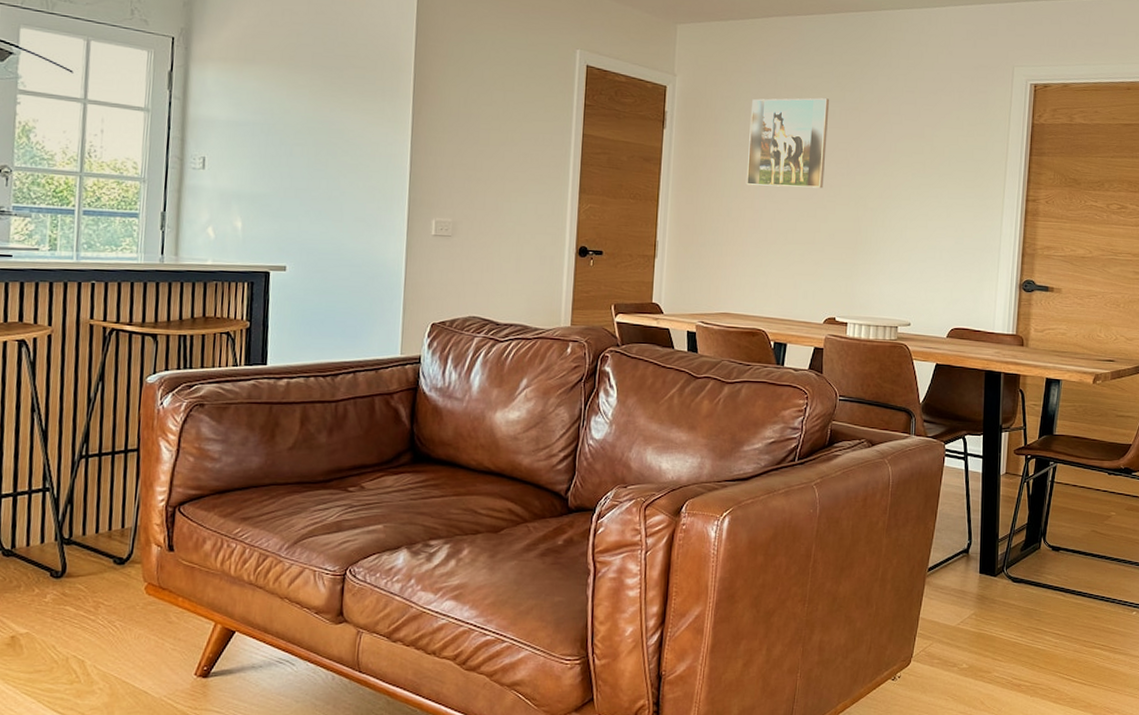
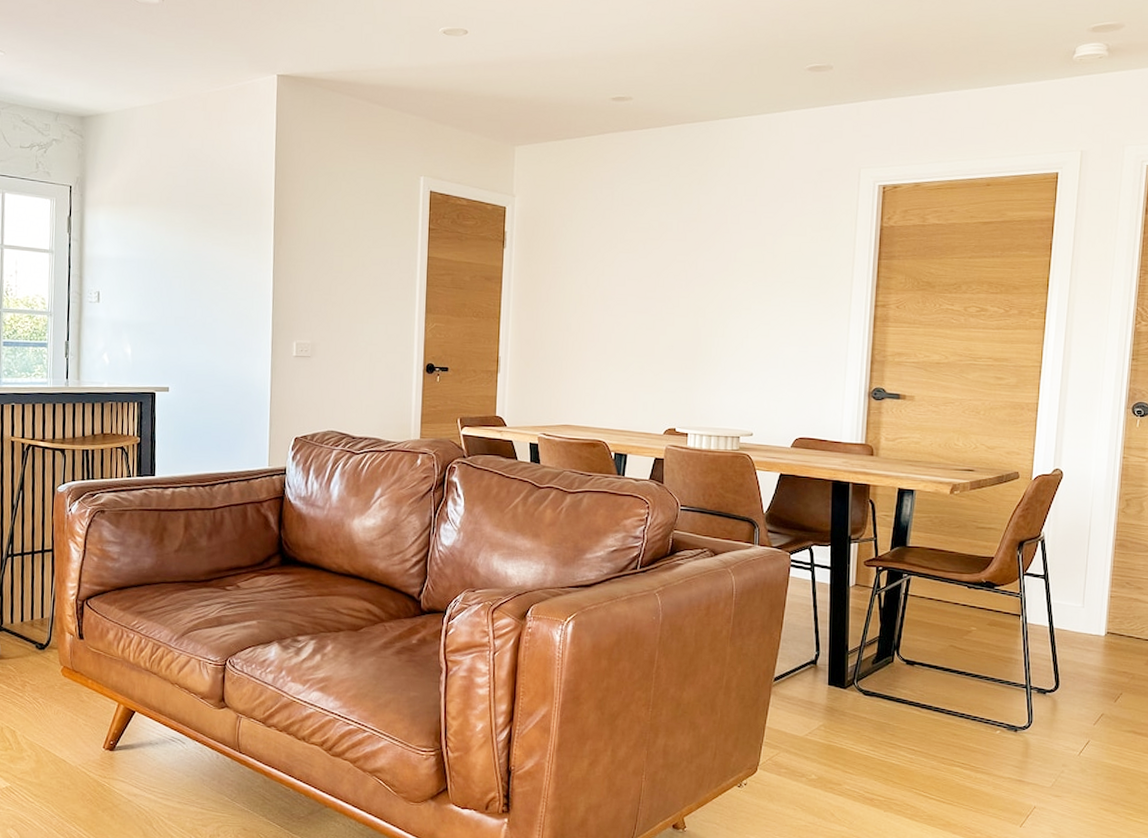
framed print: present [746,98,830,189] -> none [584,211,667,301]

